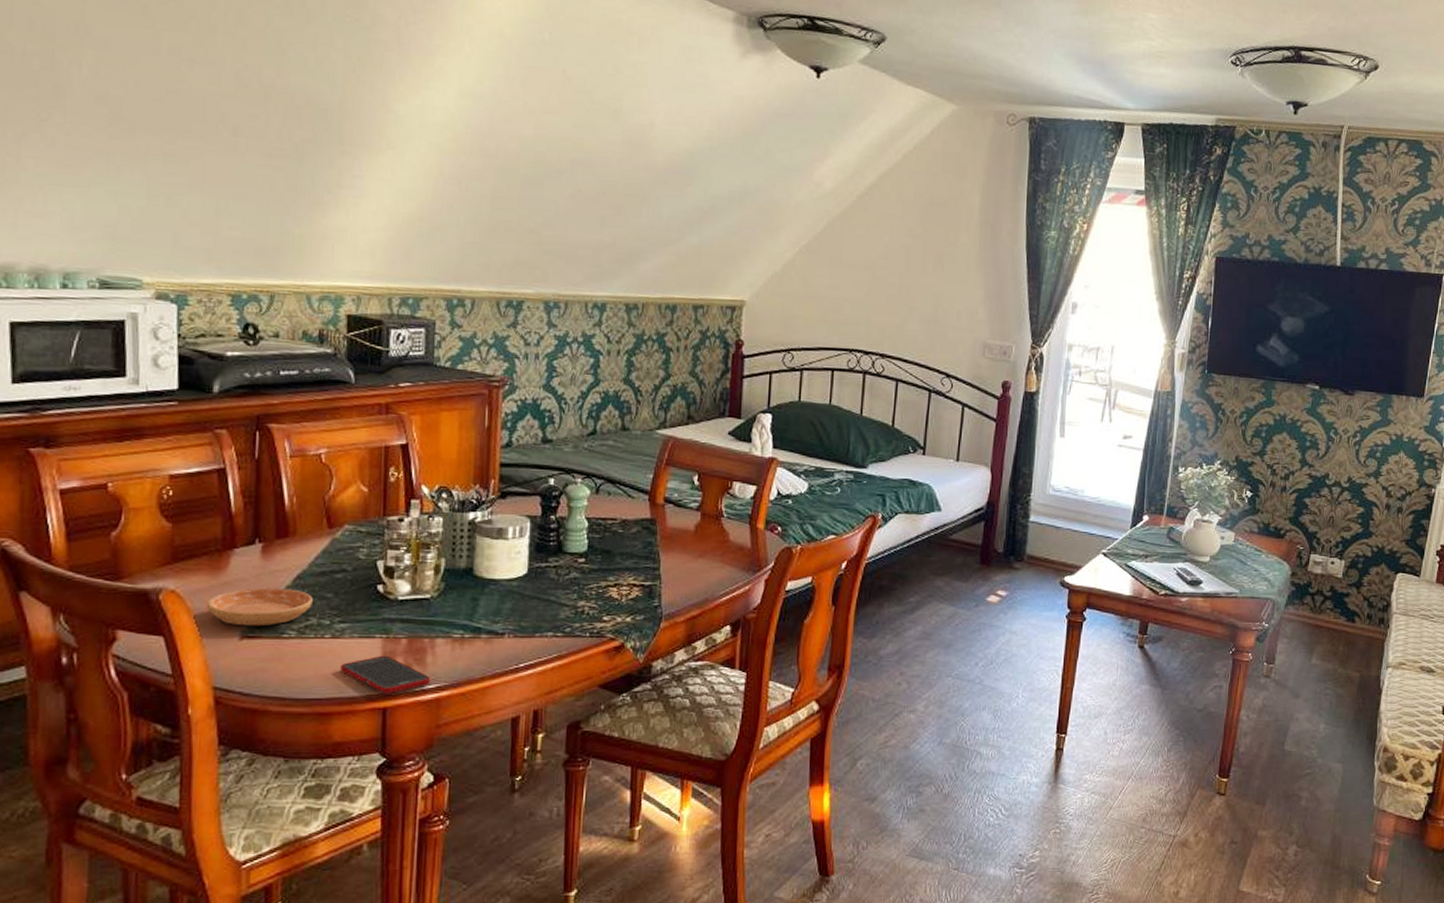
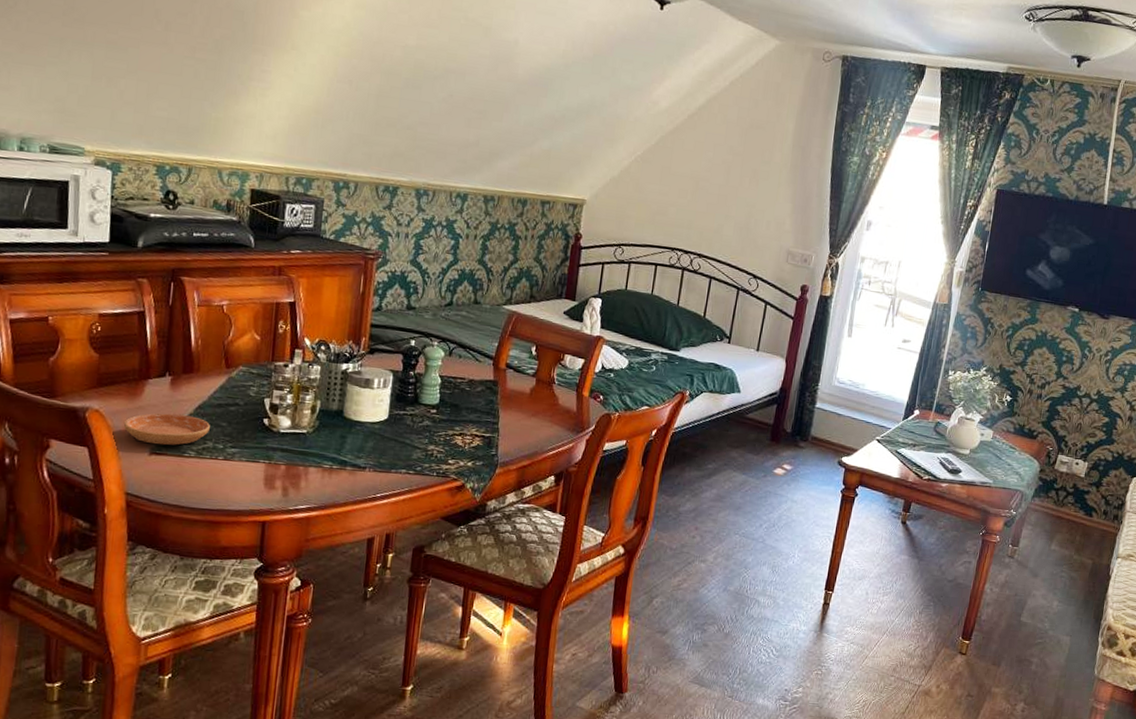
cell phone: present [340,655,431,695] -> none [230,477,304,511]

